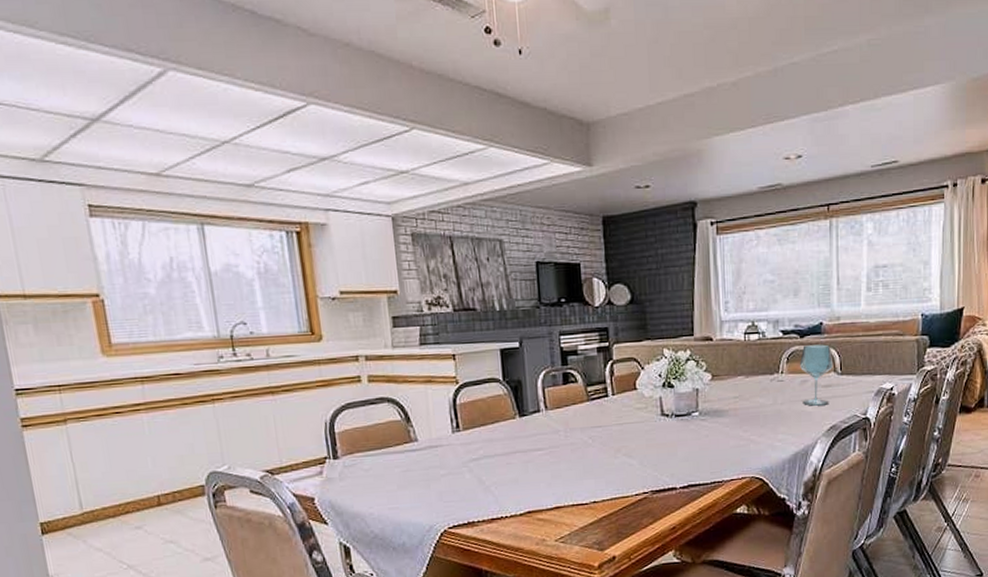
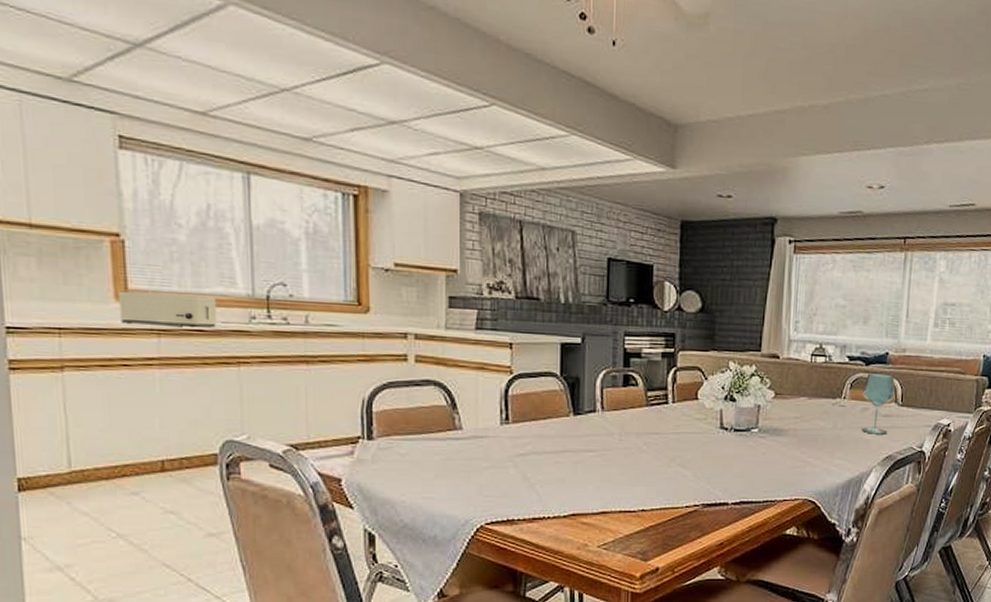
toaster: none [104,342,191,375] -> present [118,291,218,328]

